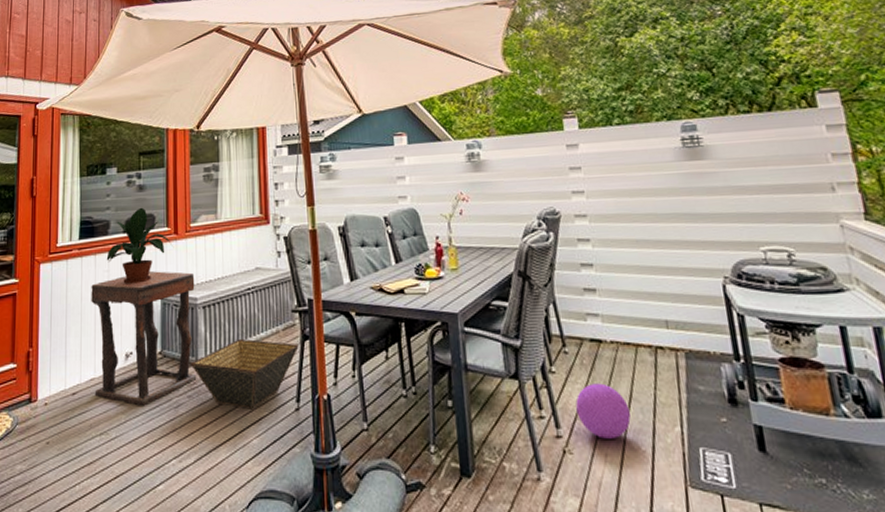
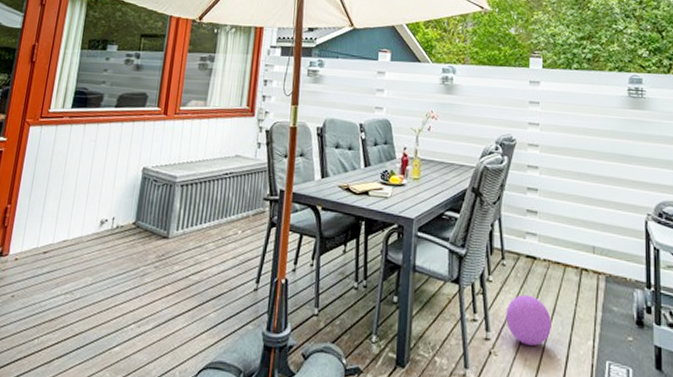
side table: present [91,271,197,406] -> none [65,146,177,271]
potted plant: present [106,207,172,284] -> none [95,85,160,156]
basket: present [190,338,299,410] -> none [161,218,266,286]

